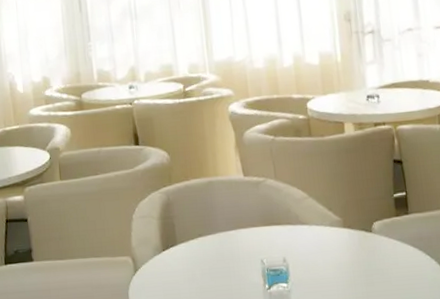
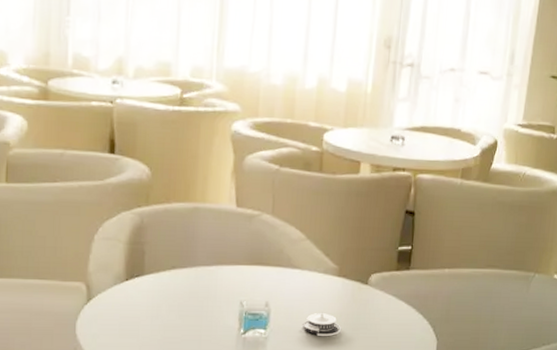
architectural model: none [318,262,356,286] -> present [301,312,341,337]

